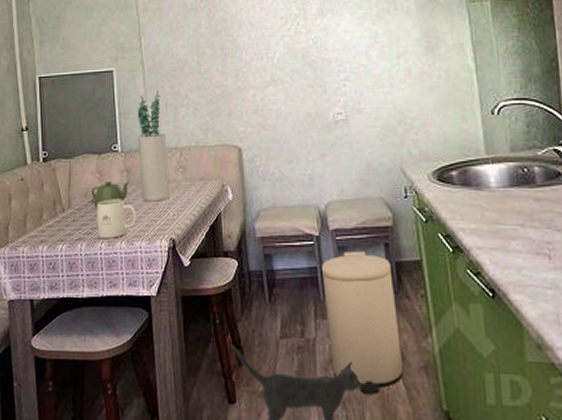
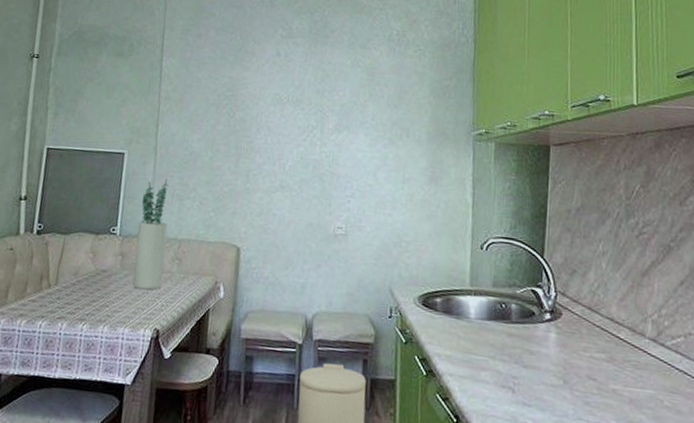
teapot: present [90,180,130,208] -> none [79,262,123,288]
mug: present [96,199,137,238] -> none [81,281,125,322]

